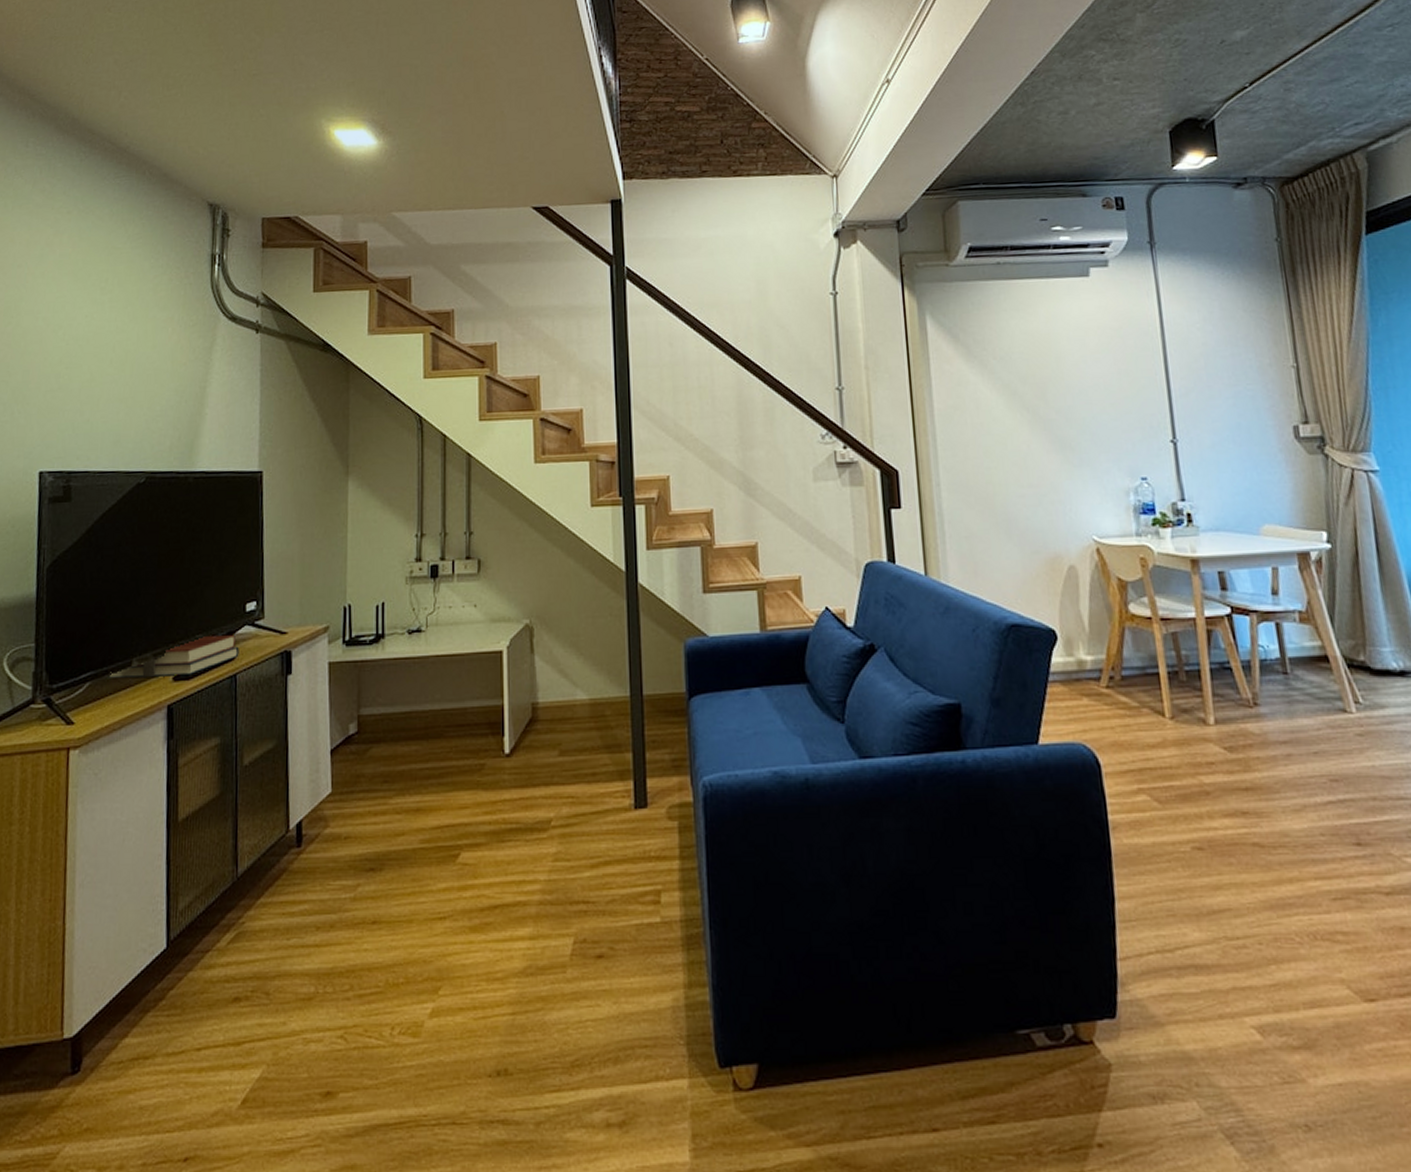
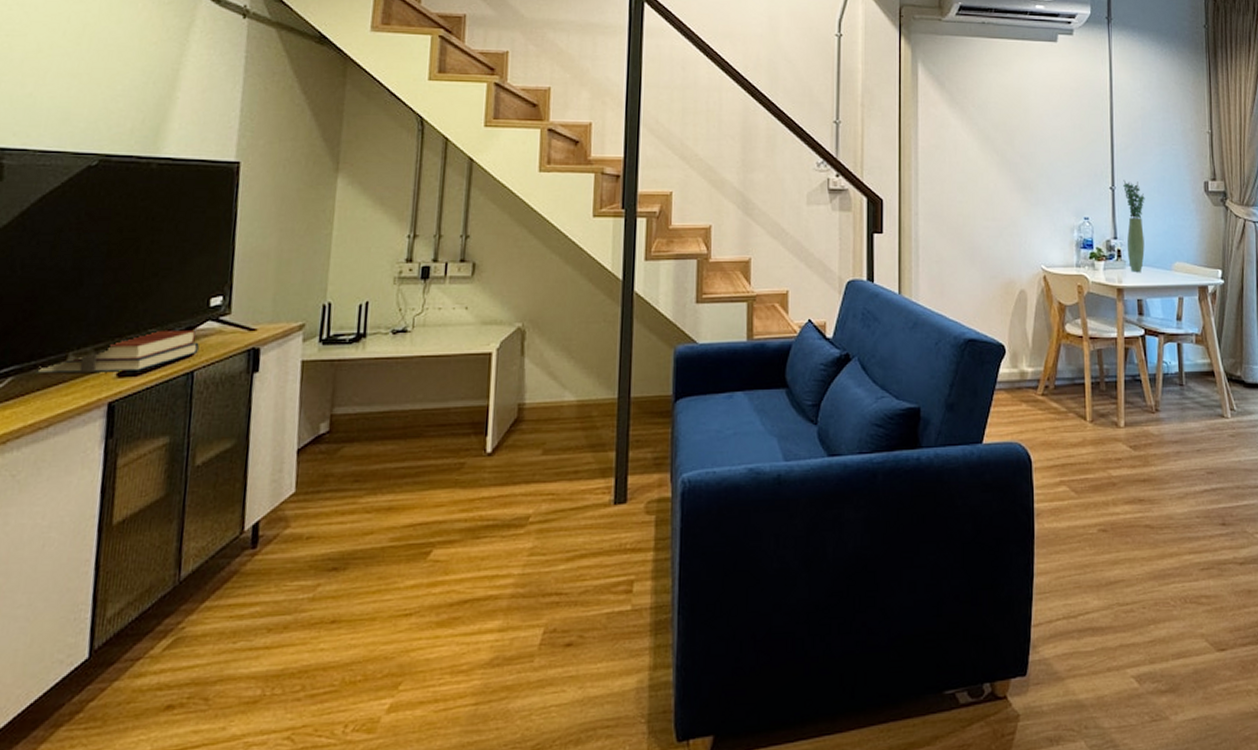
vase: none [1187,430,1223,539] -> present [1123,180,1145,272]

